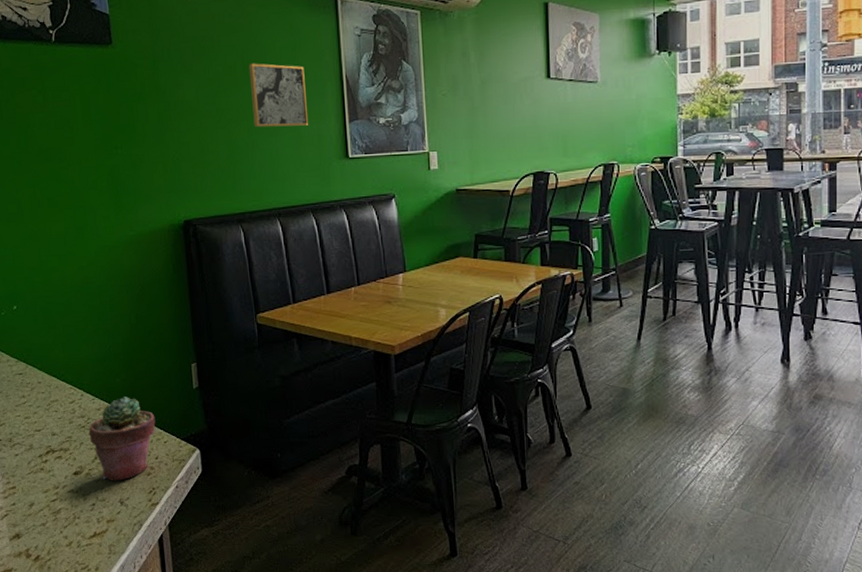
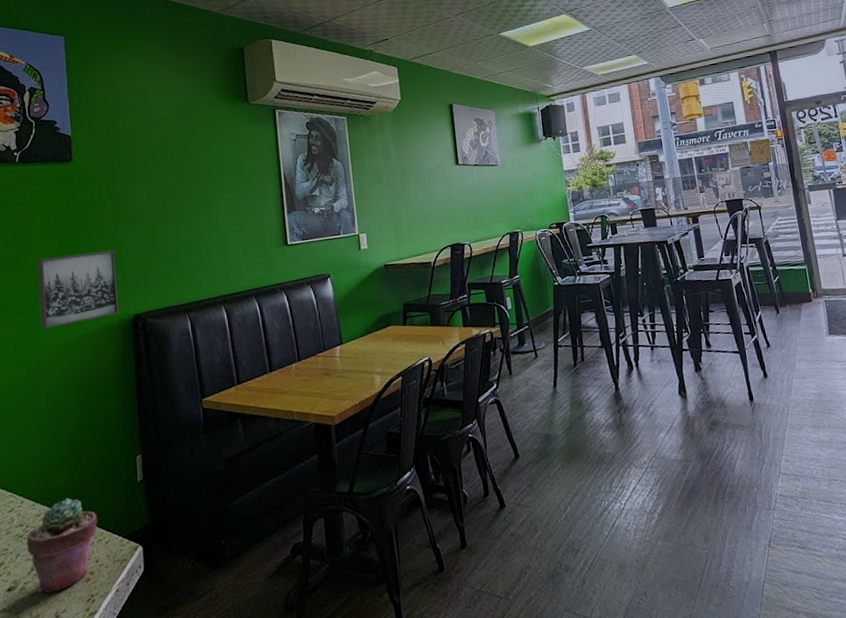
wall art: none [82,149,169,227] -> present [37,250,119,330]
wall art: present [248,63,309,128] -> none [197,168,252,225]

